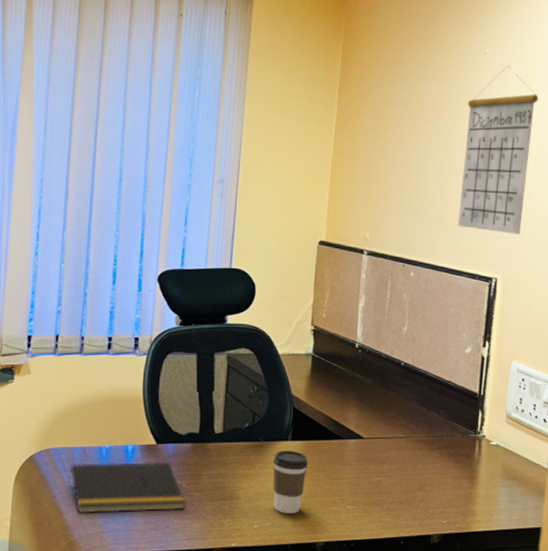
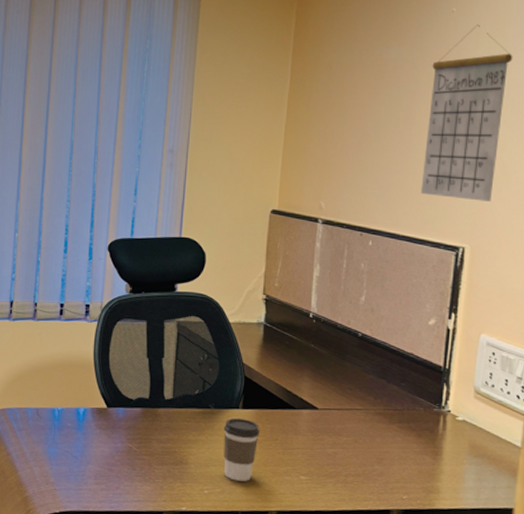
notepad: present [68,461,185,514] -> none [22,423,136,473]

